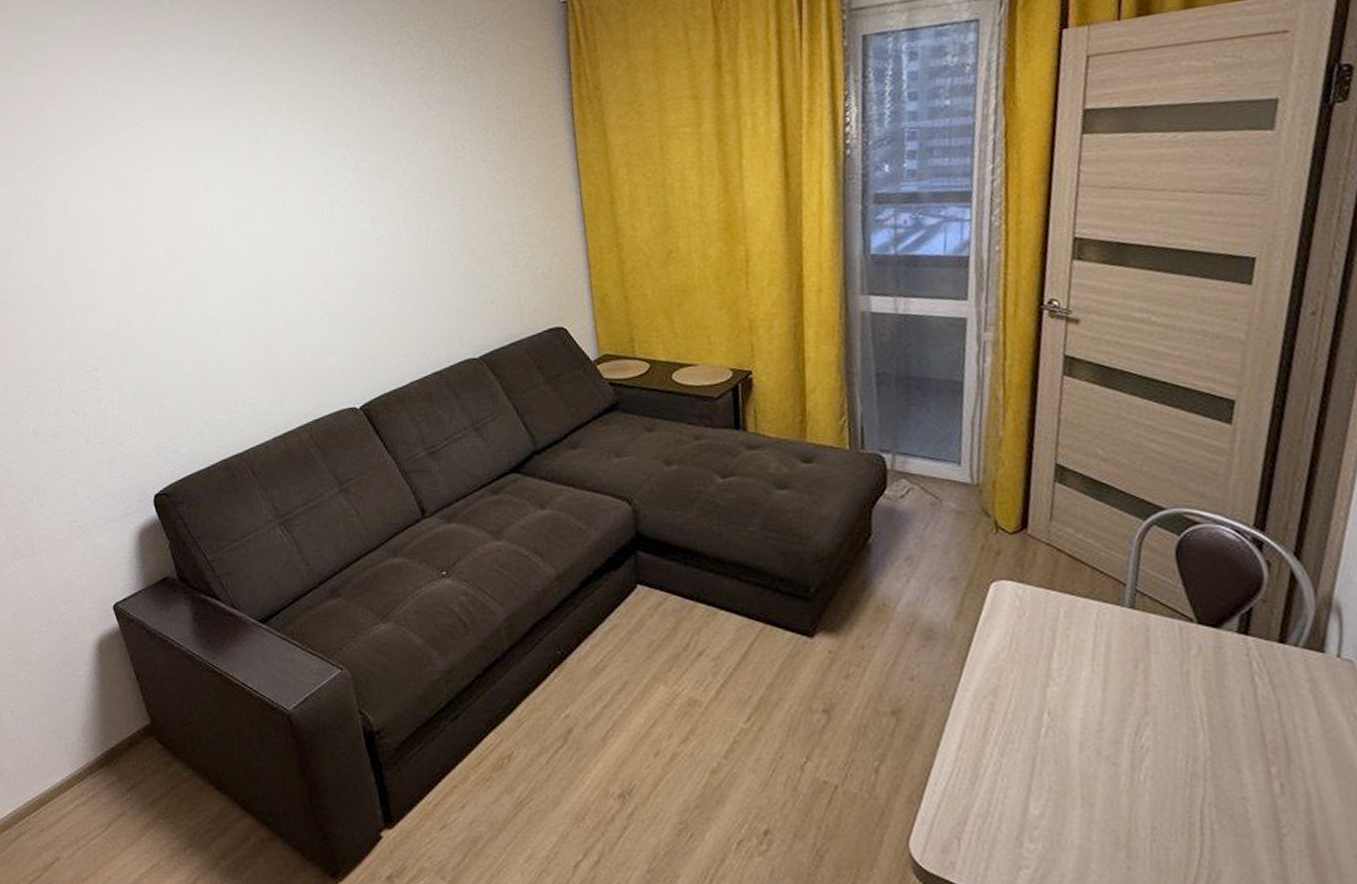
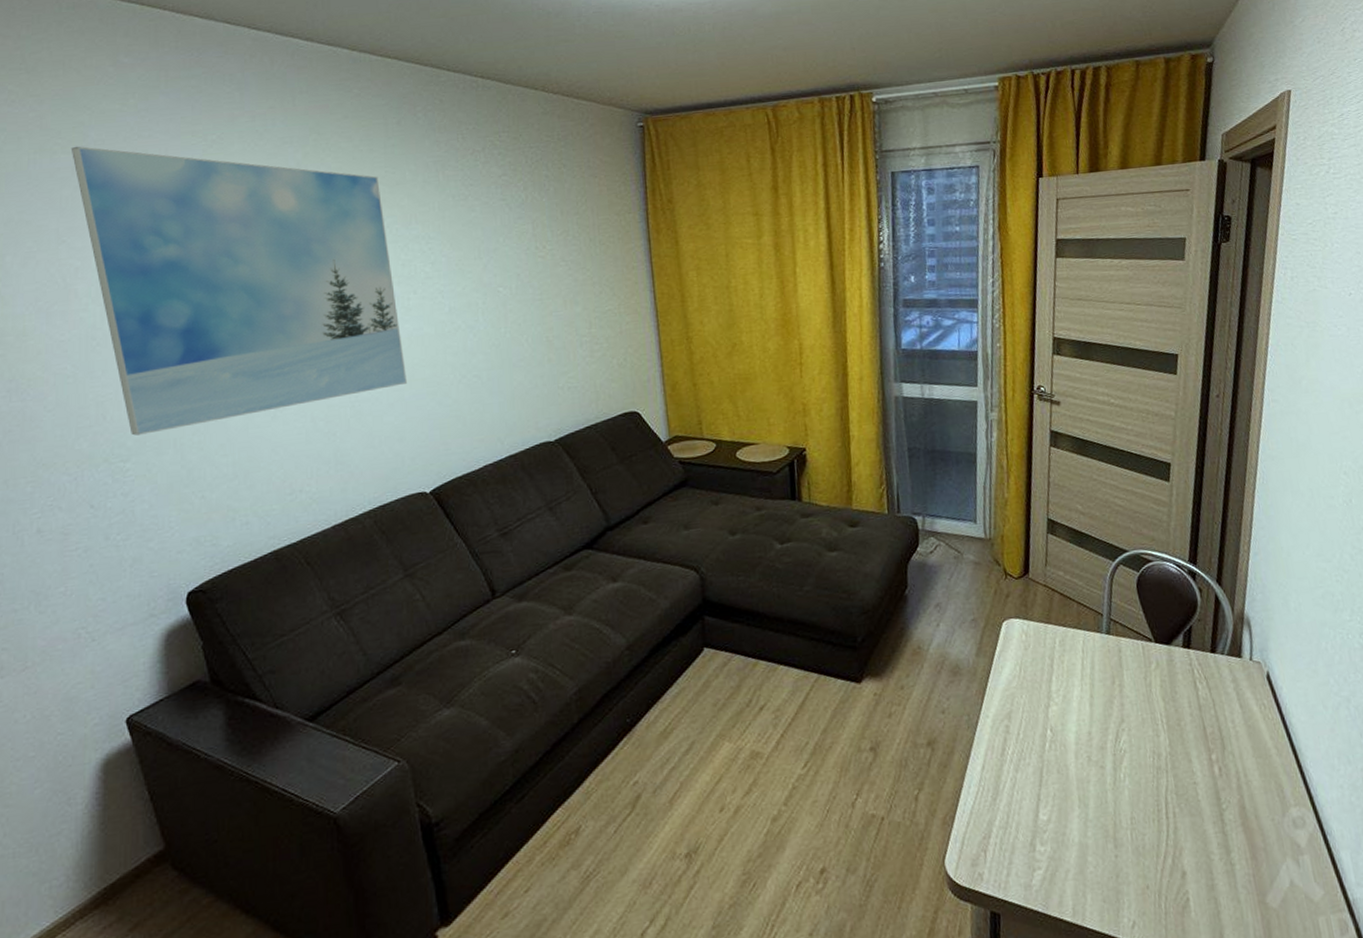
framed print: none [32,65,334,346] -> present [70,146,407,436]

